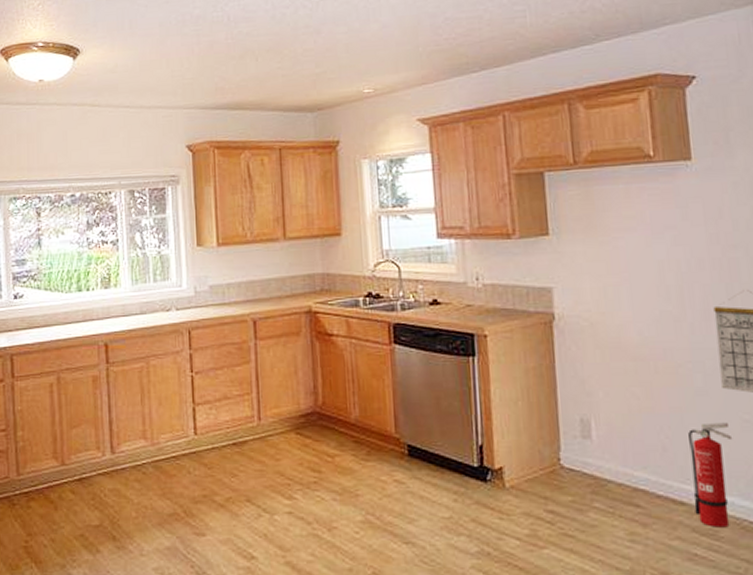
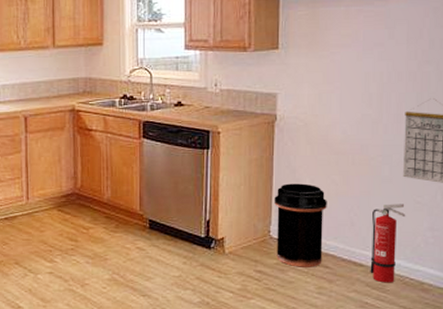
trash can: none [561,397,631,506] -> present [274,183,327,267]

